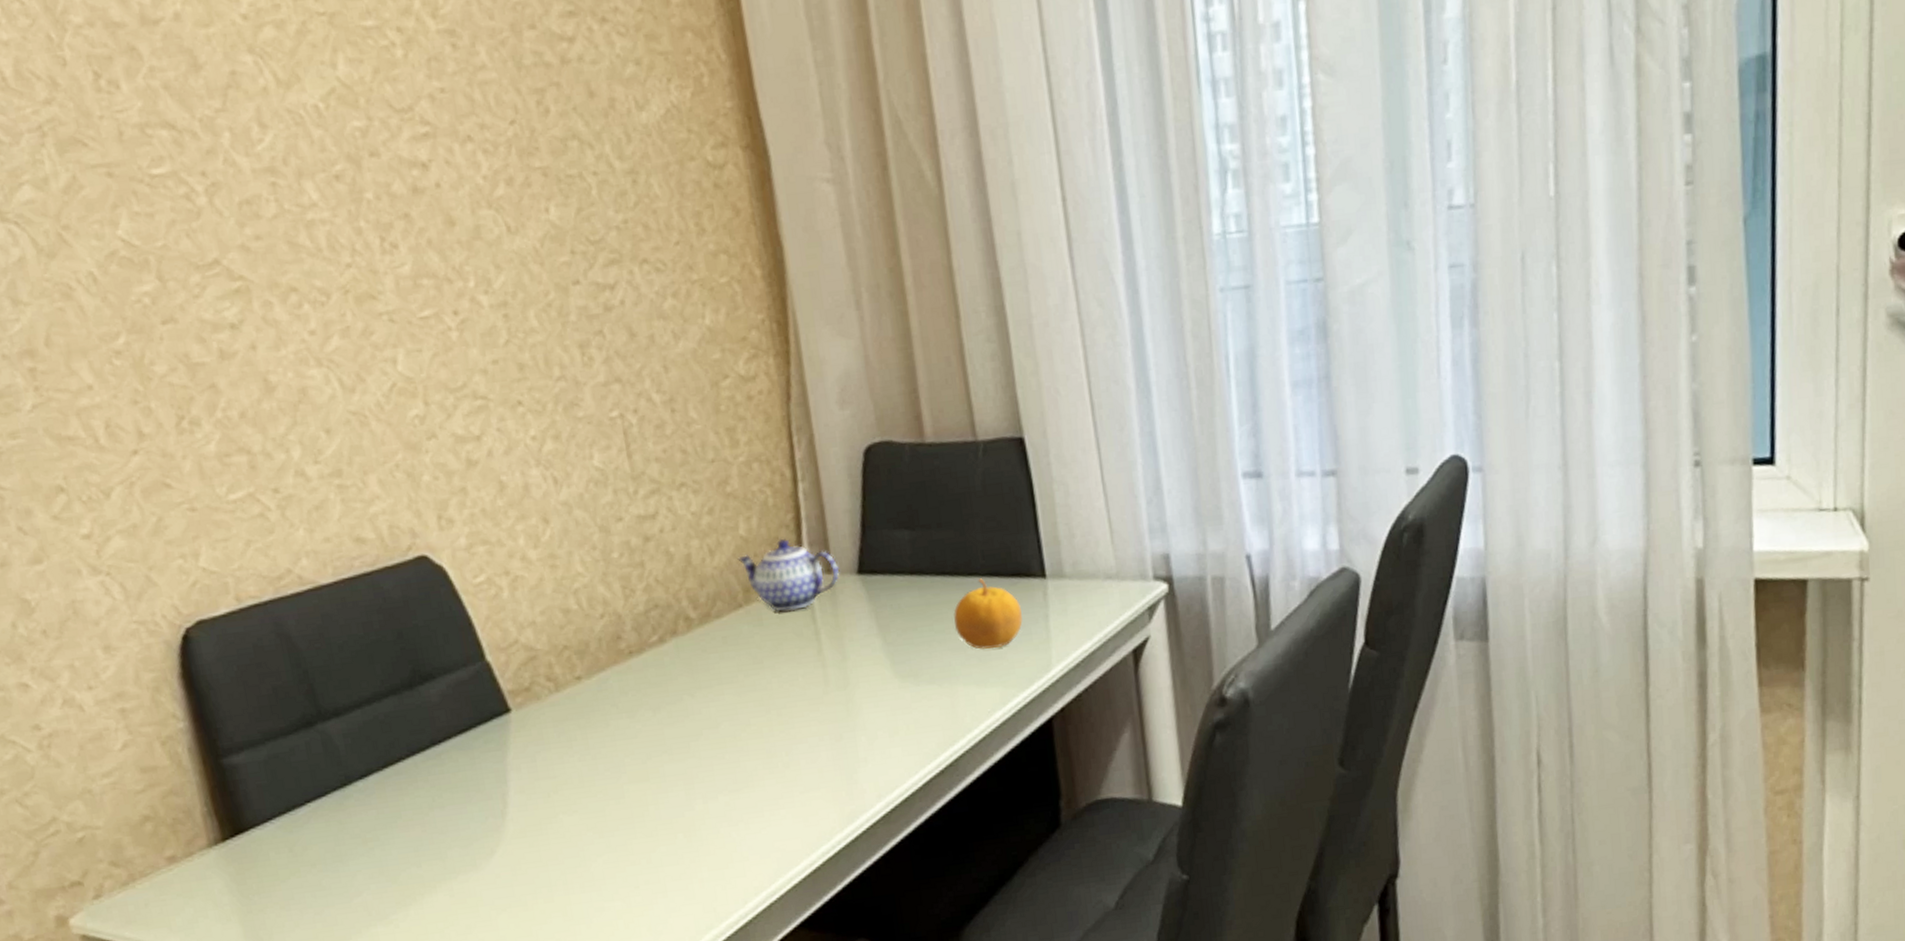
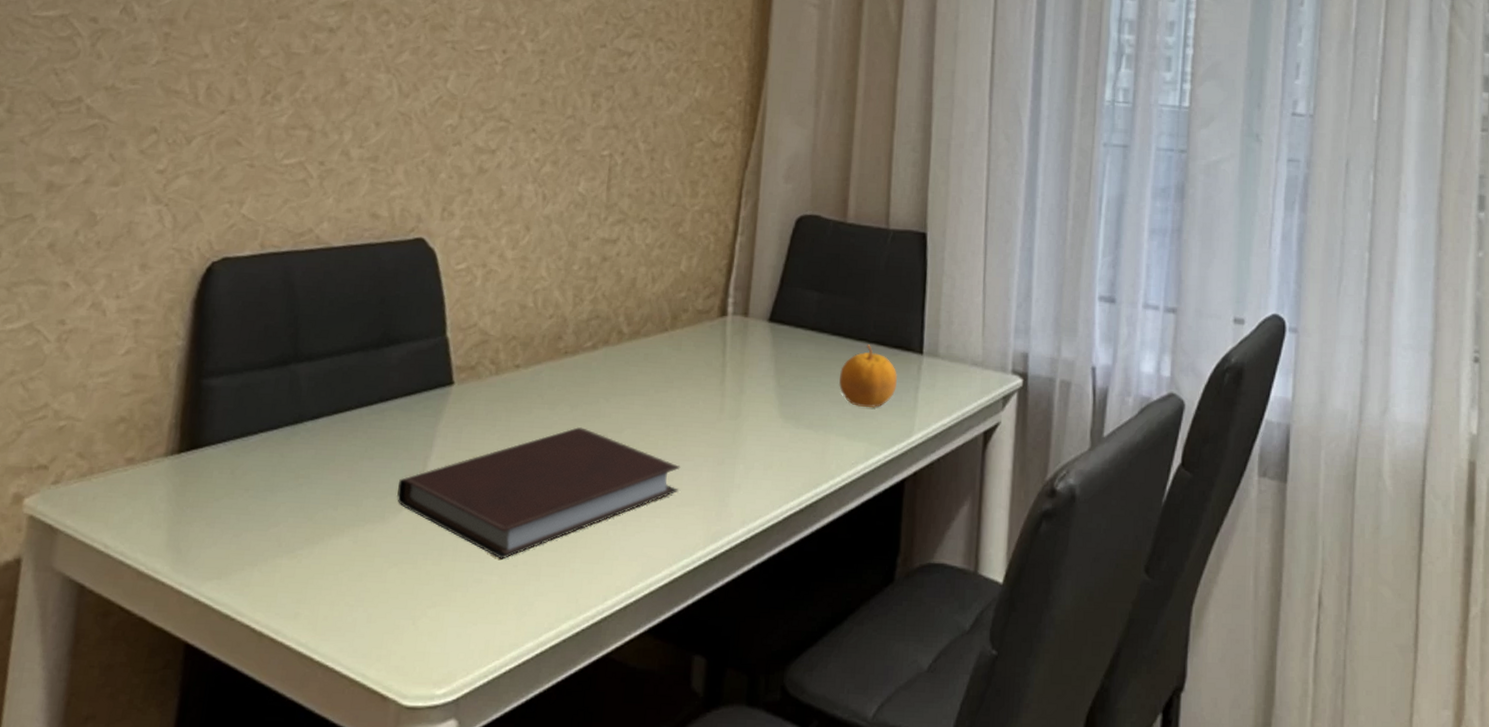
notebook: none [481,730,798,884] -> present [396,427,681,560]
teapot: present [737,538,840,612] -> none [673,279,755,342]

